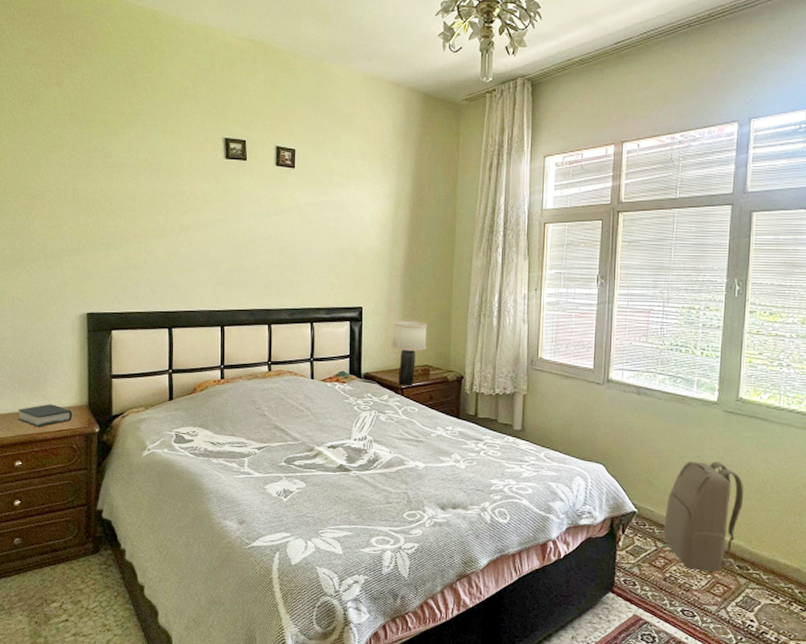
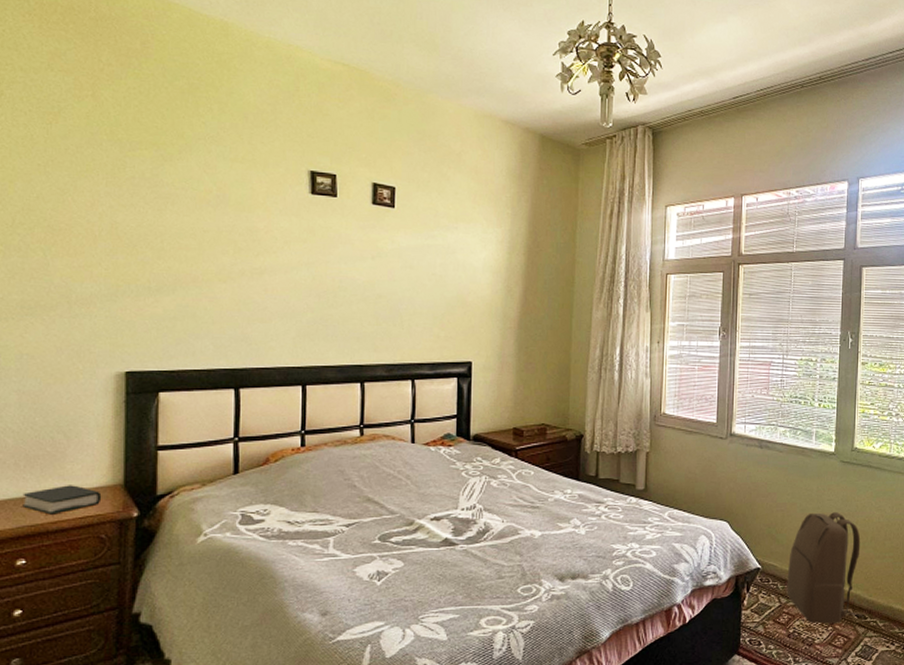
table lamp: present [391,320,427,386] -> none [503,375,544,448]

